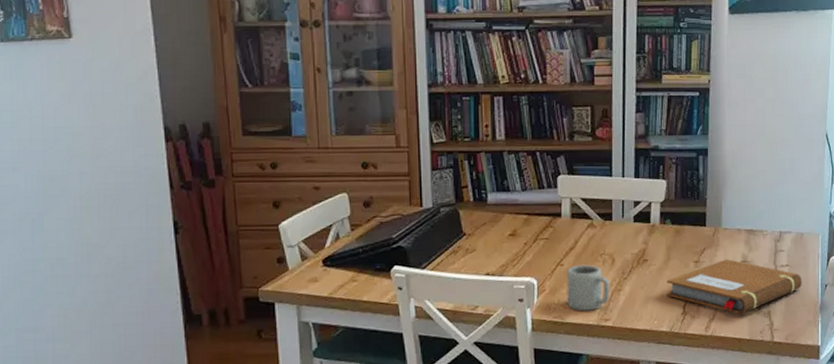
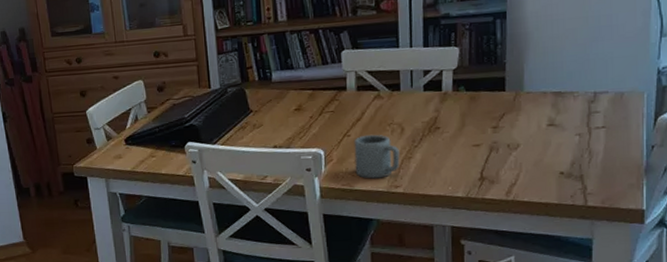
notebook: present [666,259,802,315] -> none [461,123,622,179]

